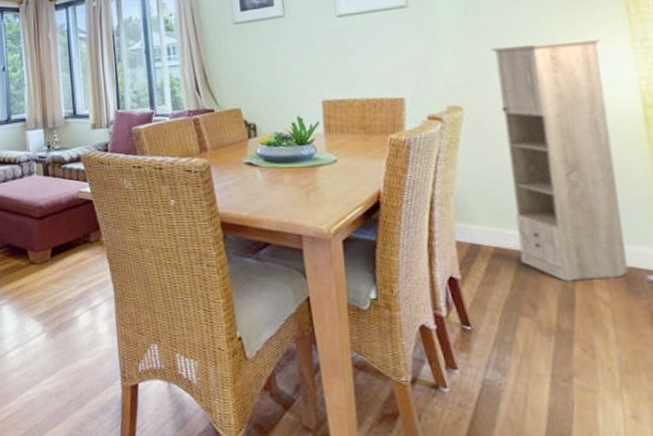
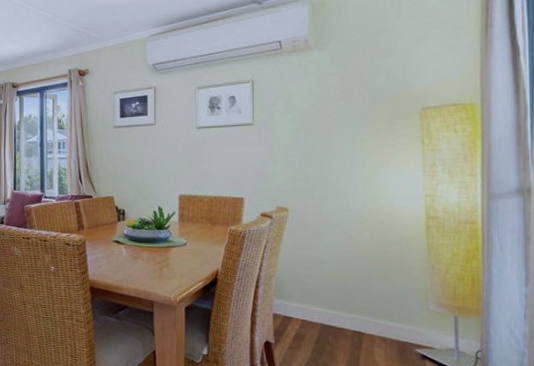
storage cabinet: present [491,38,629,281] -> none [315,162,402,350]

